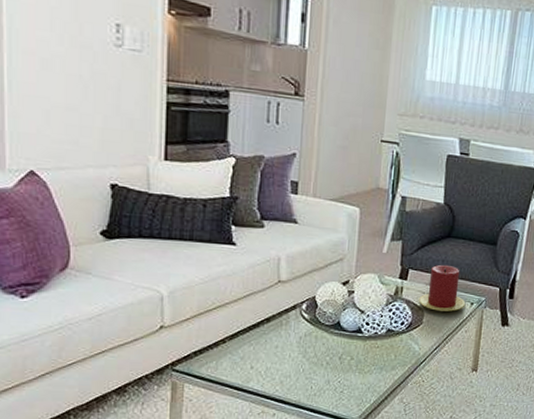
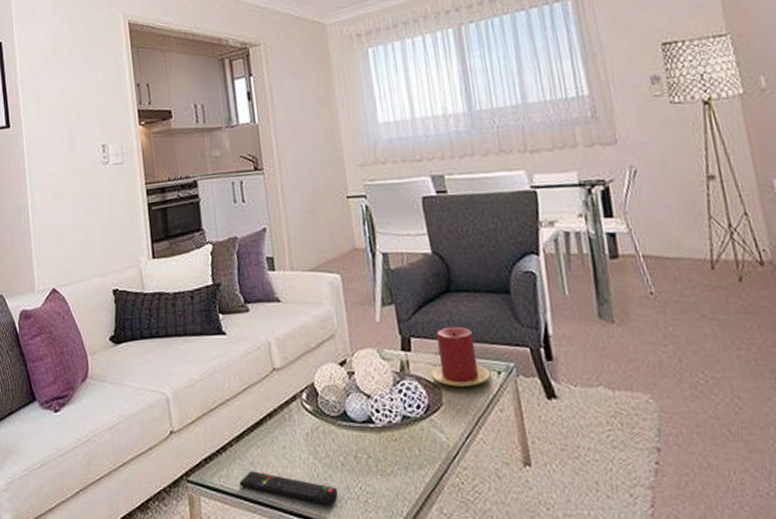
remote control: none [226,365,318,394] -> present [239,471,338,505]

